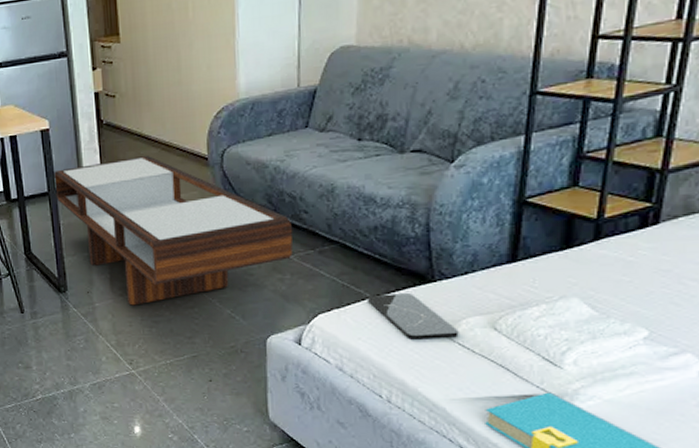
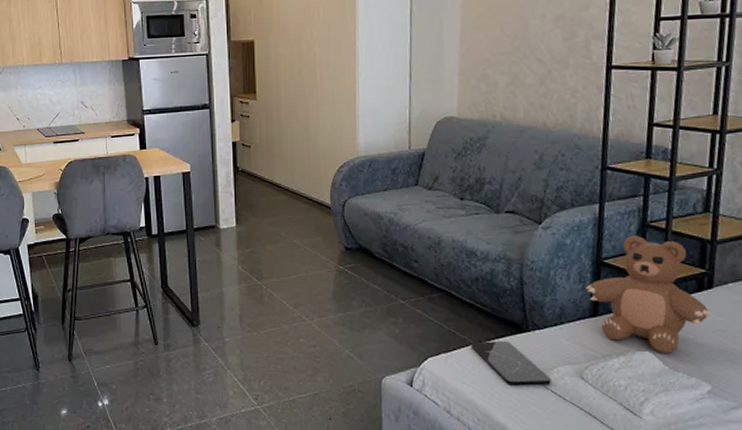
coffee table: present [54,156,293,306] -> none [193,202,405,342]
teddy bear: none [504,169,656,299] -> present [586,236,713,353]

